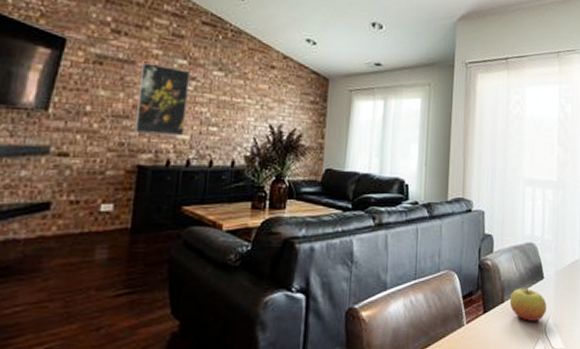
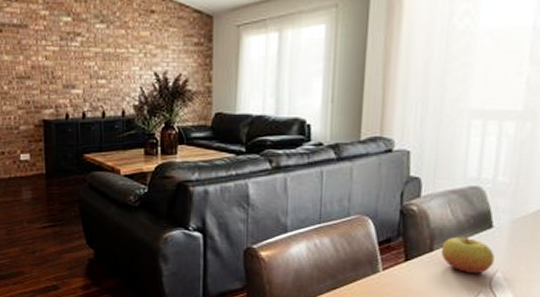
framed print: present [135,63,190,136] -> none [33,25,77,92]

